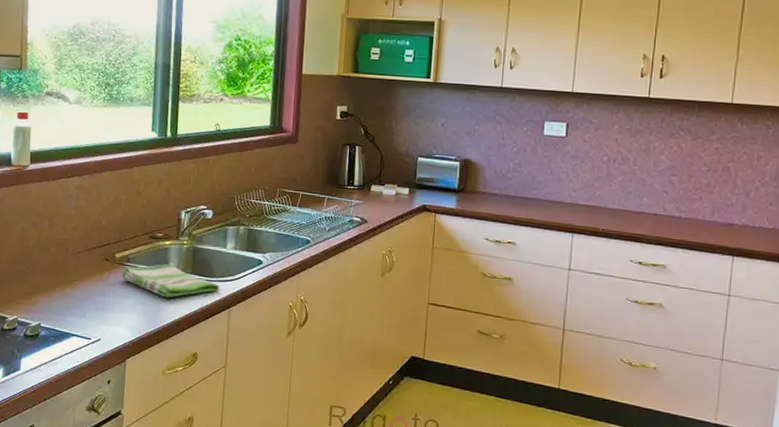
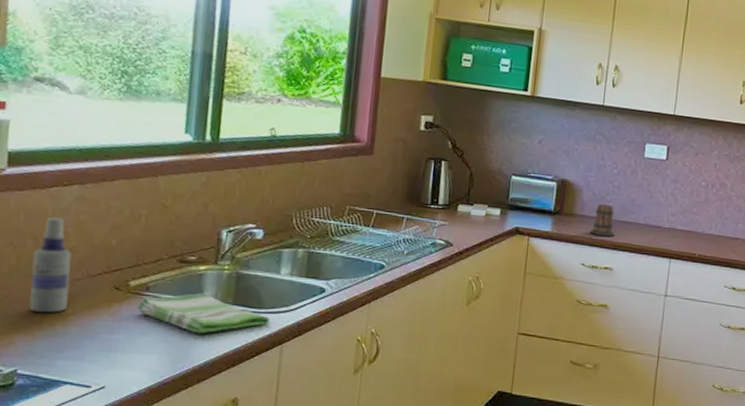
spray bottle: none [47,202,75,279] -> present [29,217,72,313]
mug: none [493,180,517,212] -> present [590,203,615,237]

